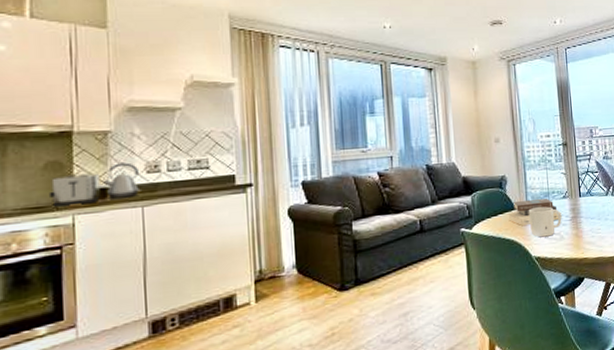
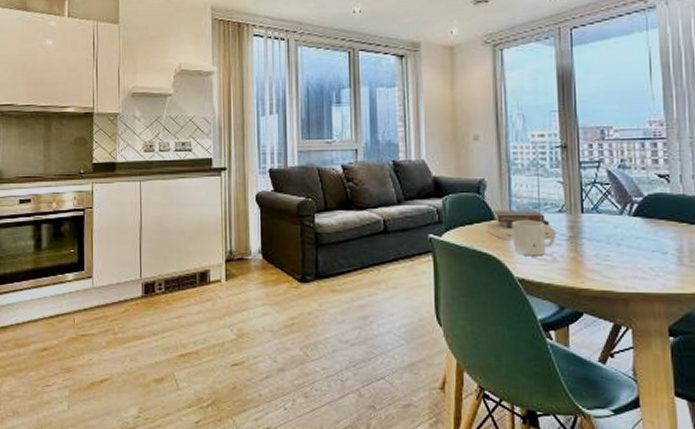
toaster: present [49,173,100,207] -> none [77,149,111,176]
kettle: present [103,162,141,200] -> none [113,141,139,174]

